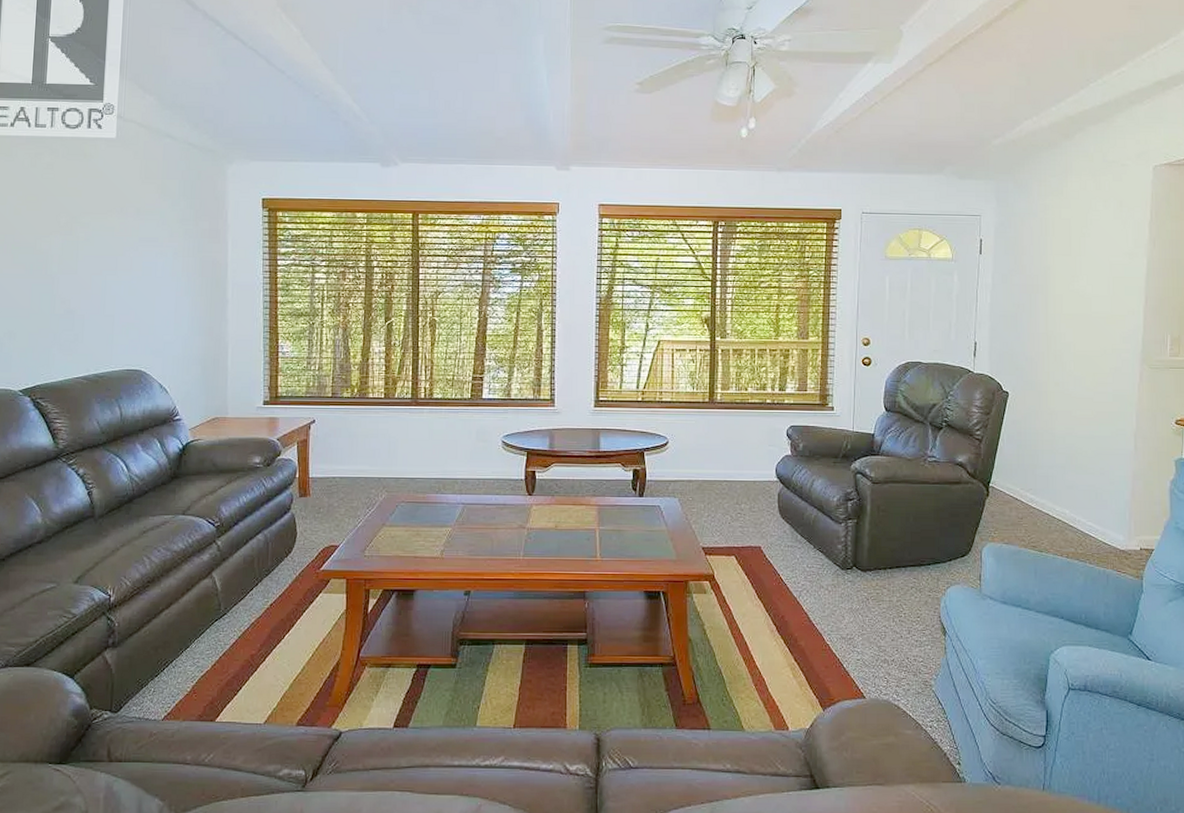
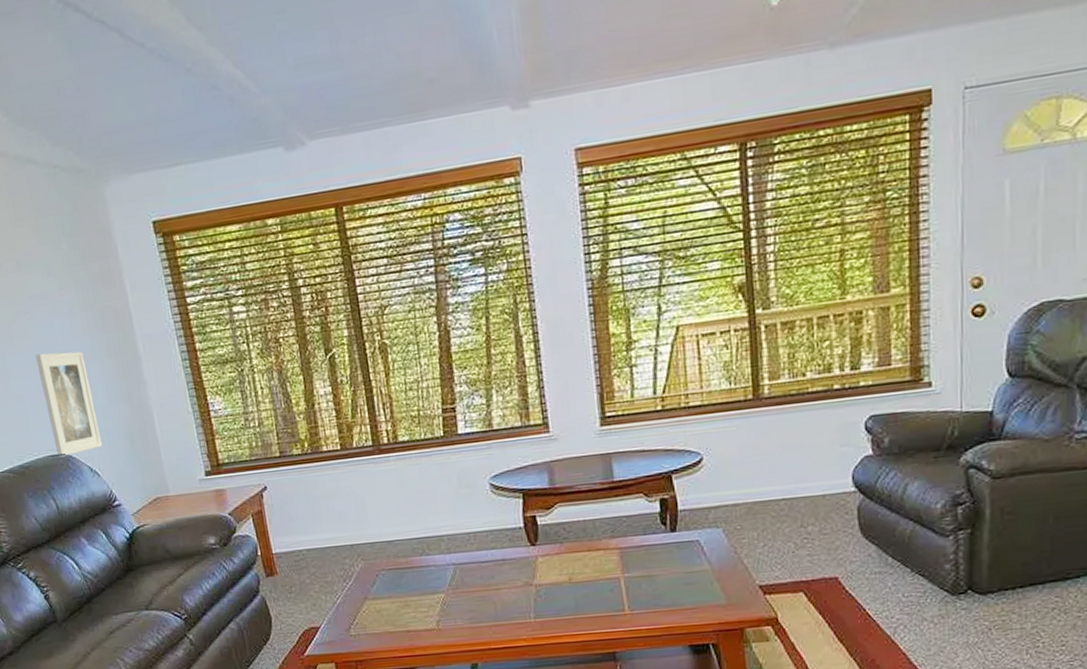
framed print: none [132,285,178,372] -> present [35,351,103,457]

